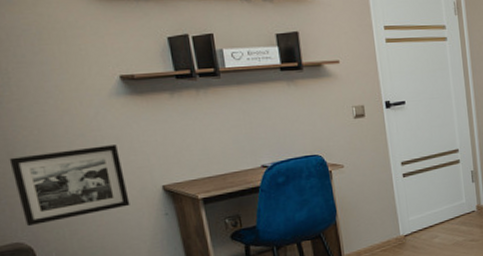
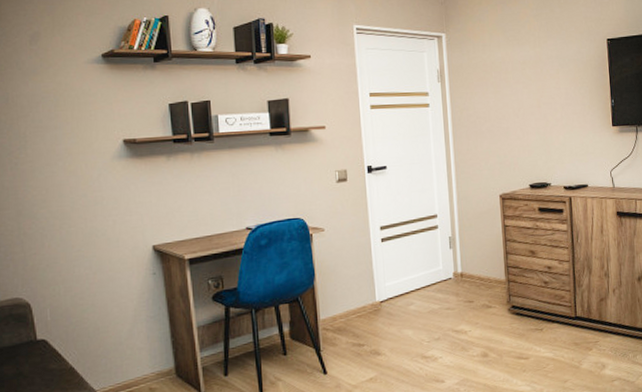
picture frame: present [9,145,130,227] -> none [18,205,122,283]

